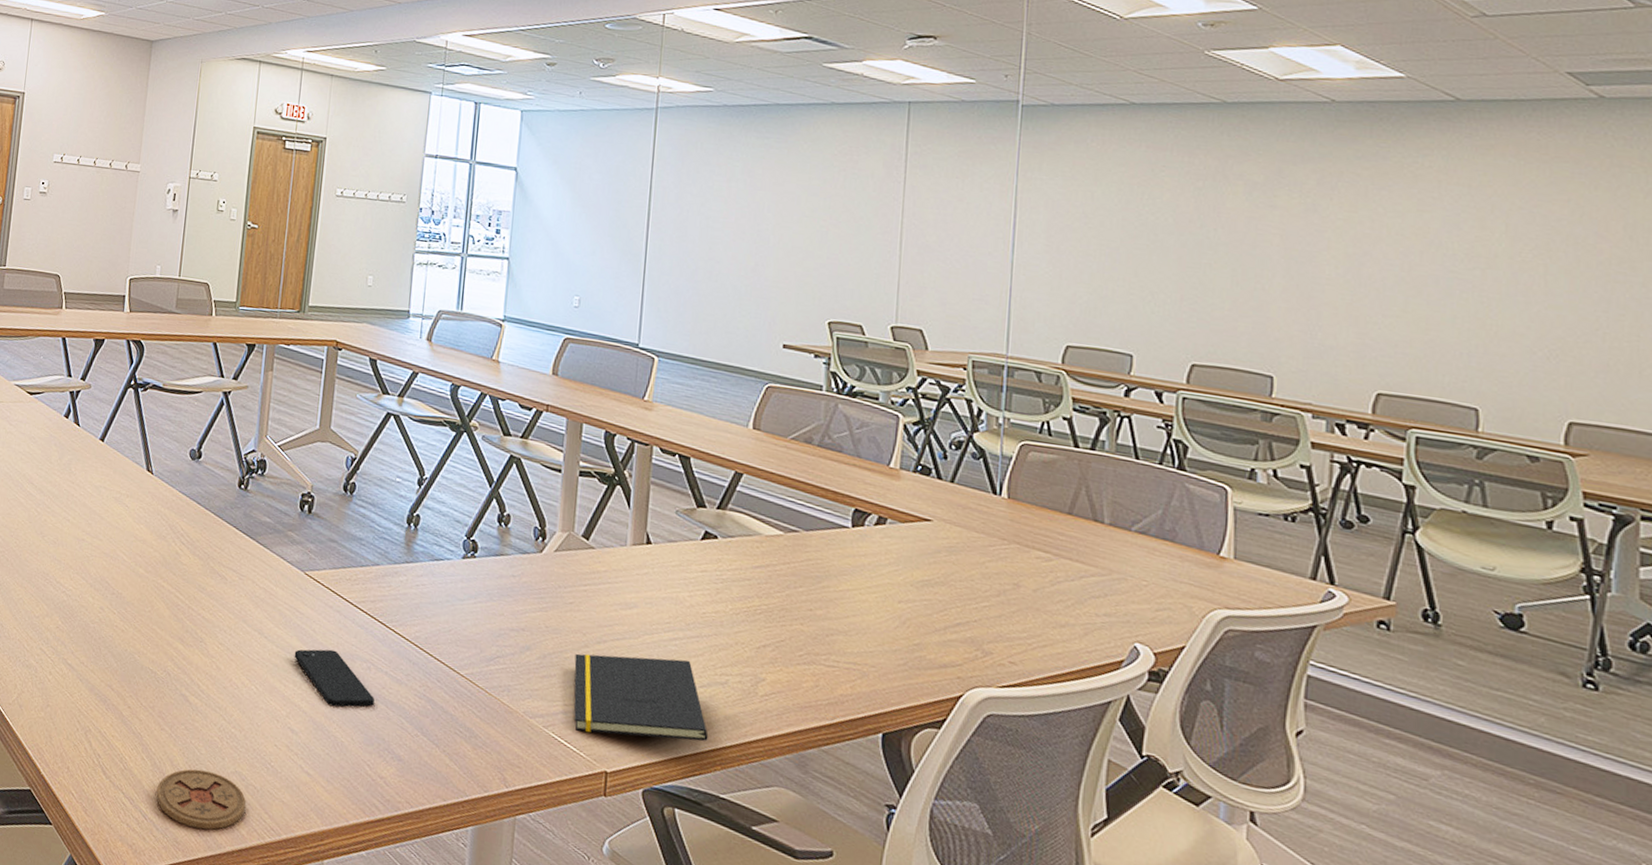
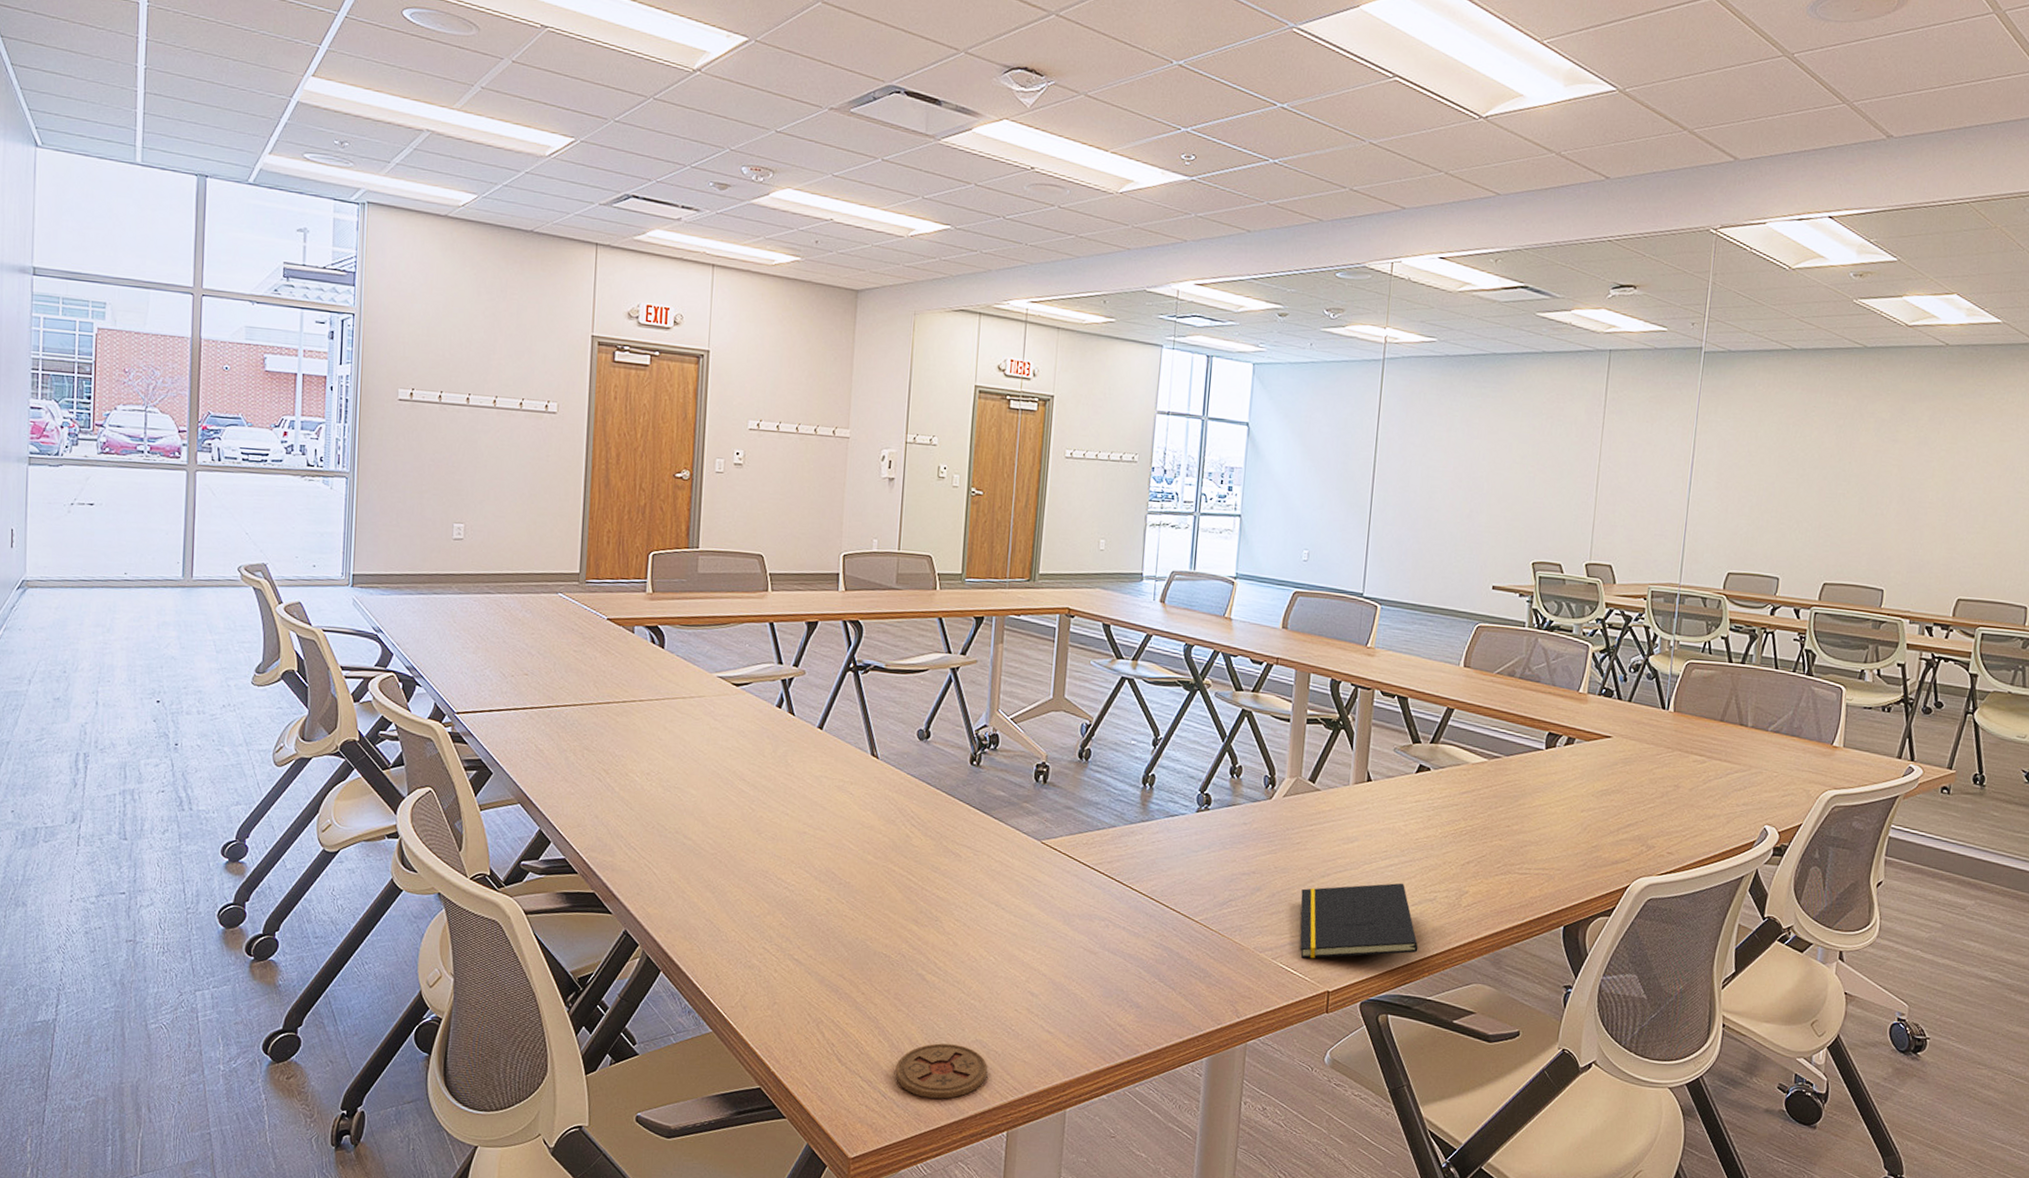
smartphone: present [294,649,375,707] -> none [1032,912,1113,967]

